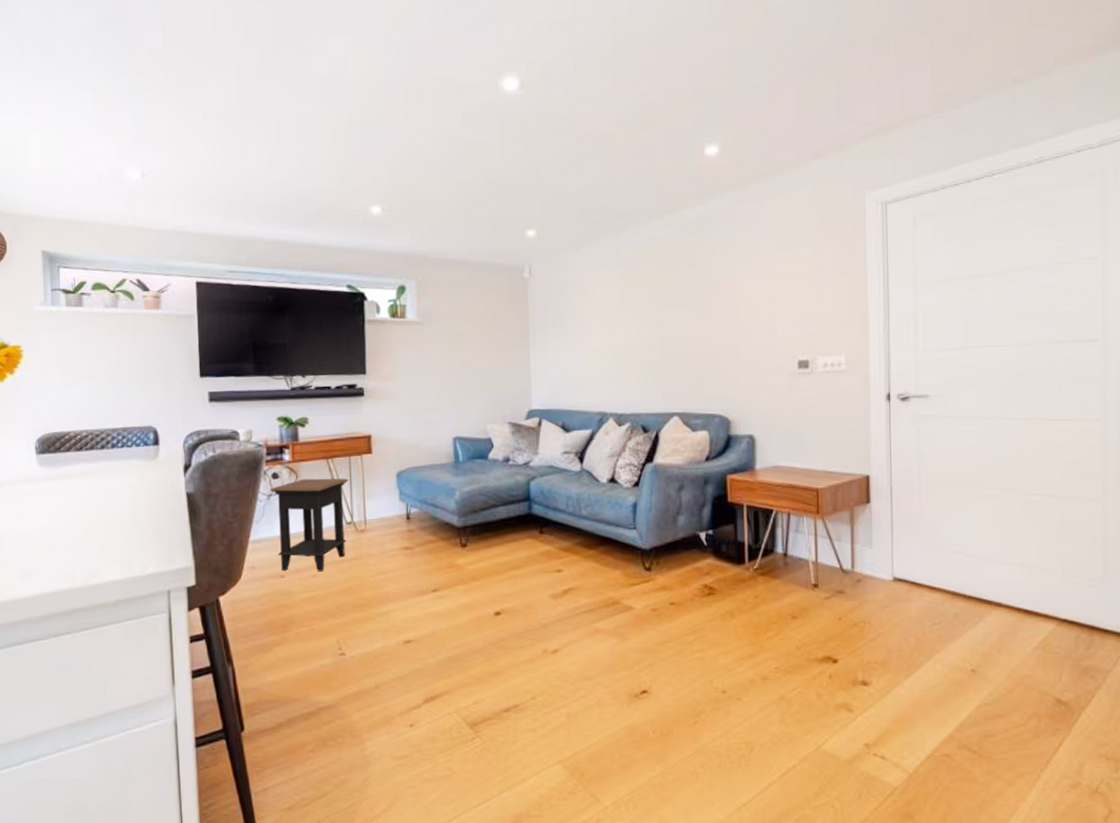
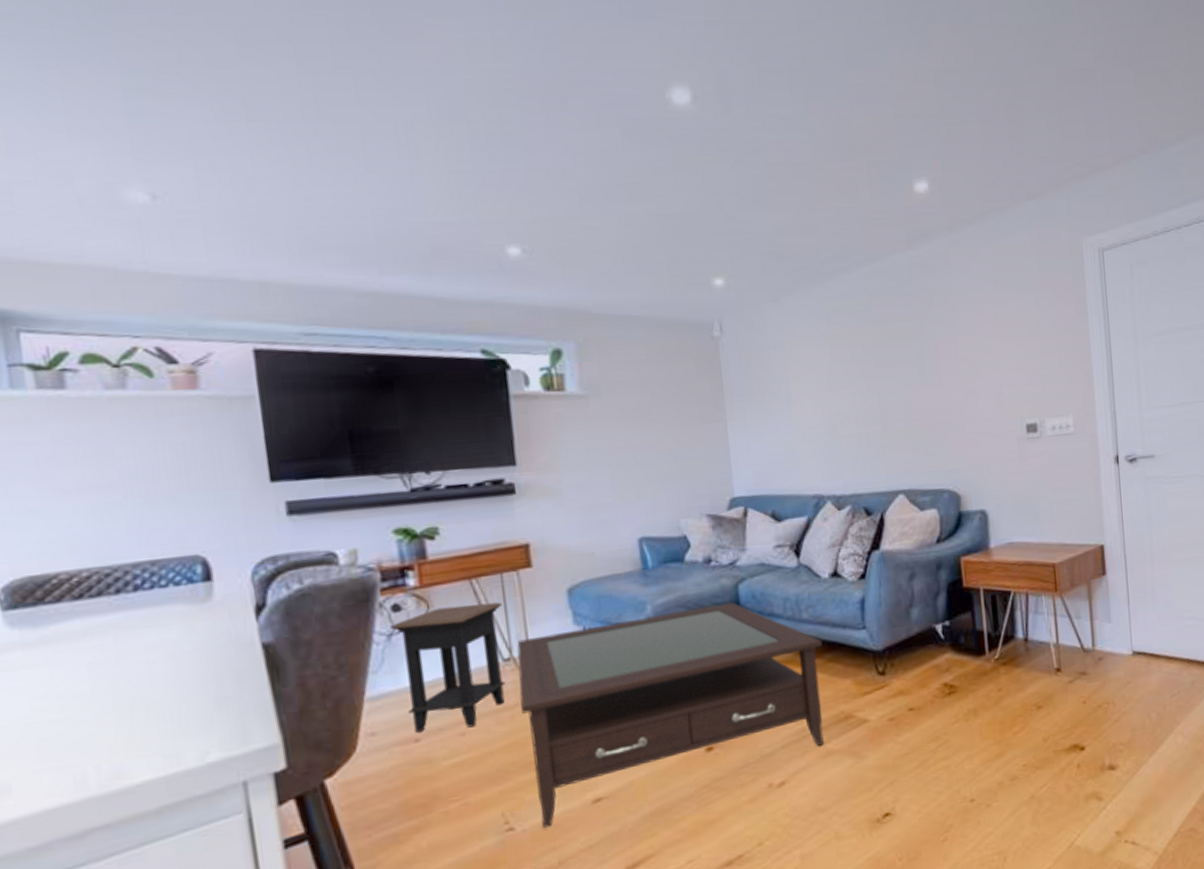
coffee table: none [356,496,597,657] -> present [516,602,824,828]

